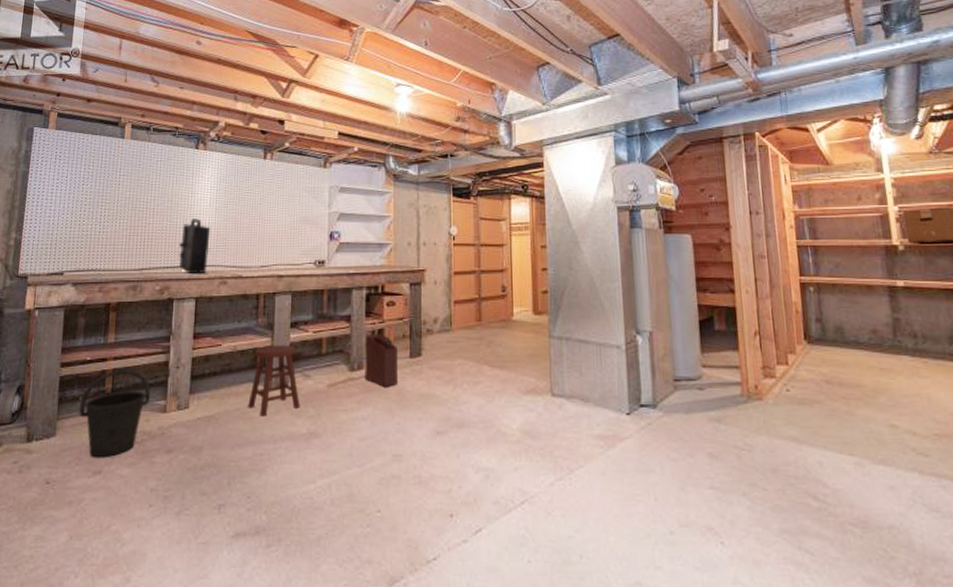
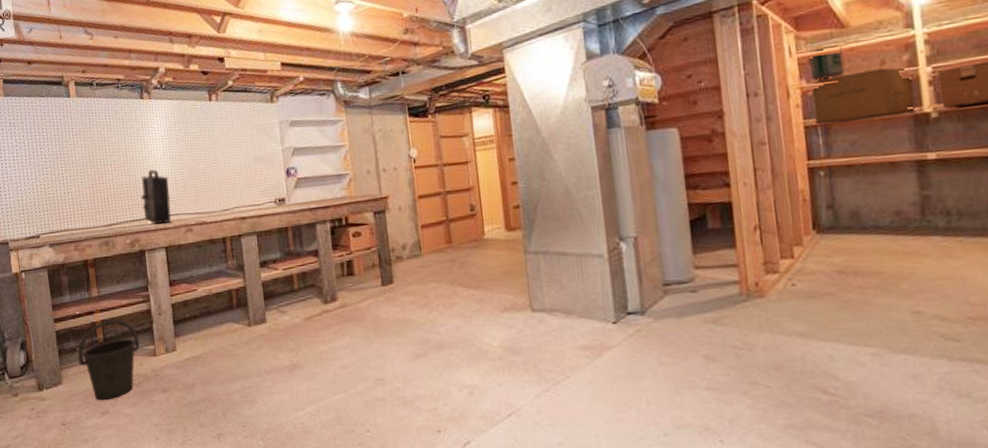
stool: present [248,344,300,417] -> none [230,284,280,353]
jerry can: present [365,333,397,387] -> none [334,265,372,317]
paint can: none [800,179,829,207] -> present [808,45,845,81]
box: none [802,203,886,247] -> present [811,67,916,125]

